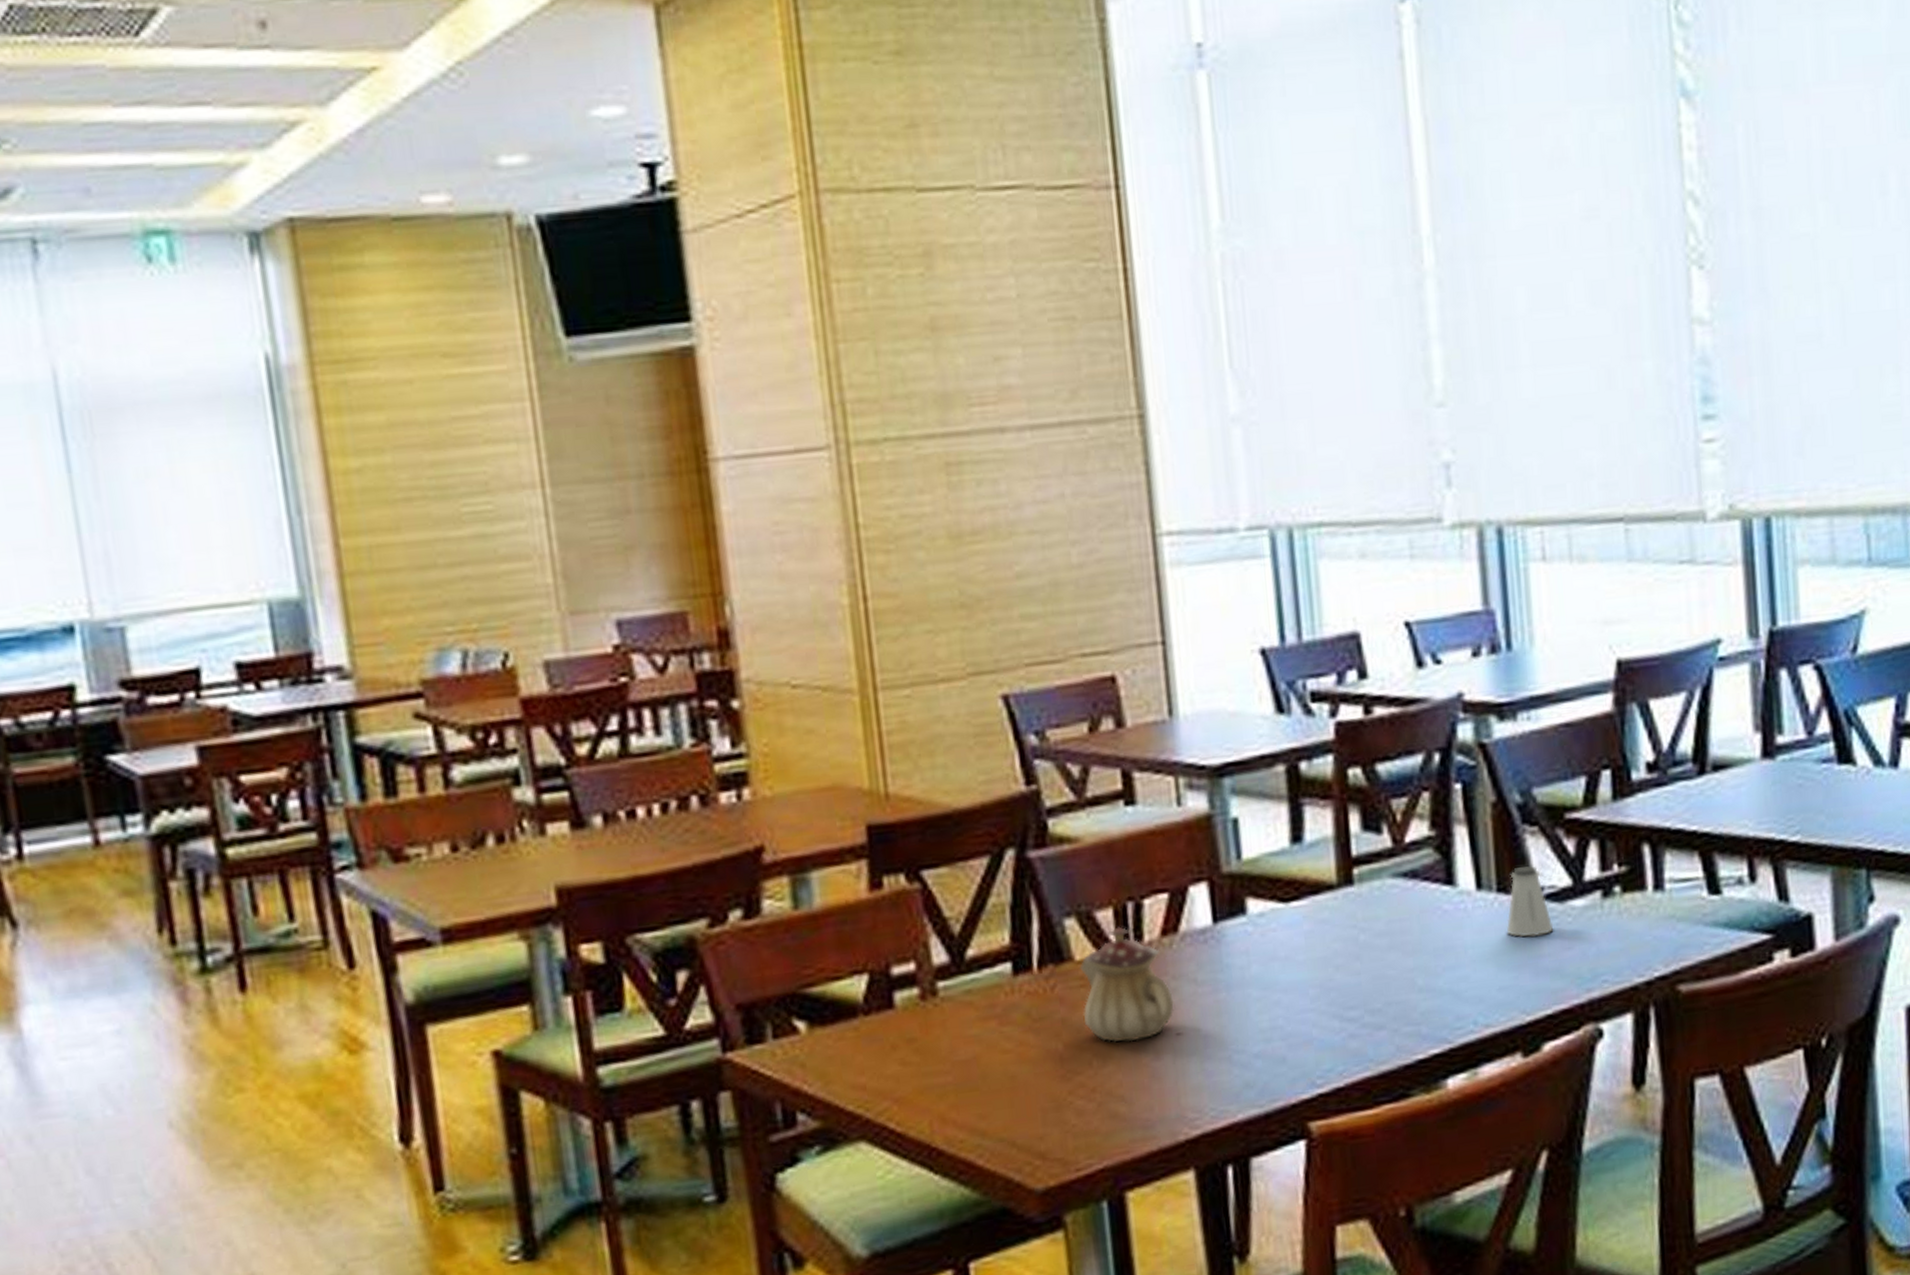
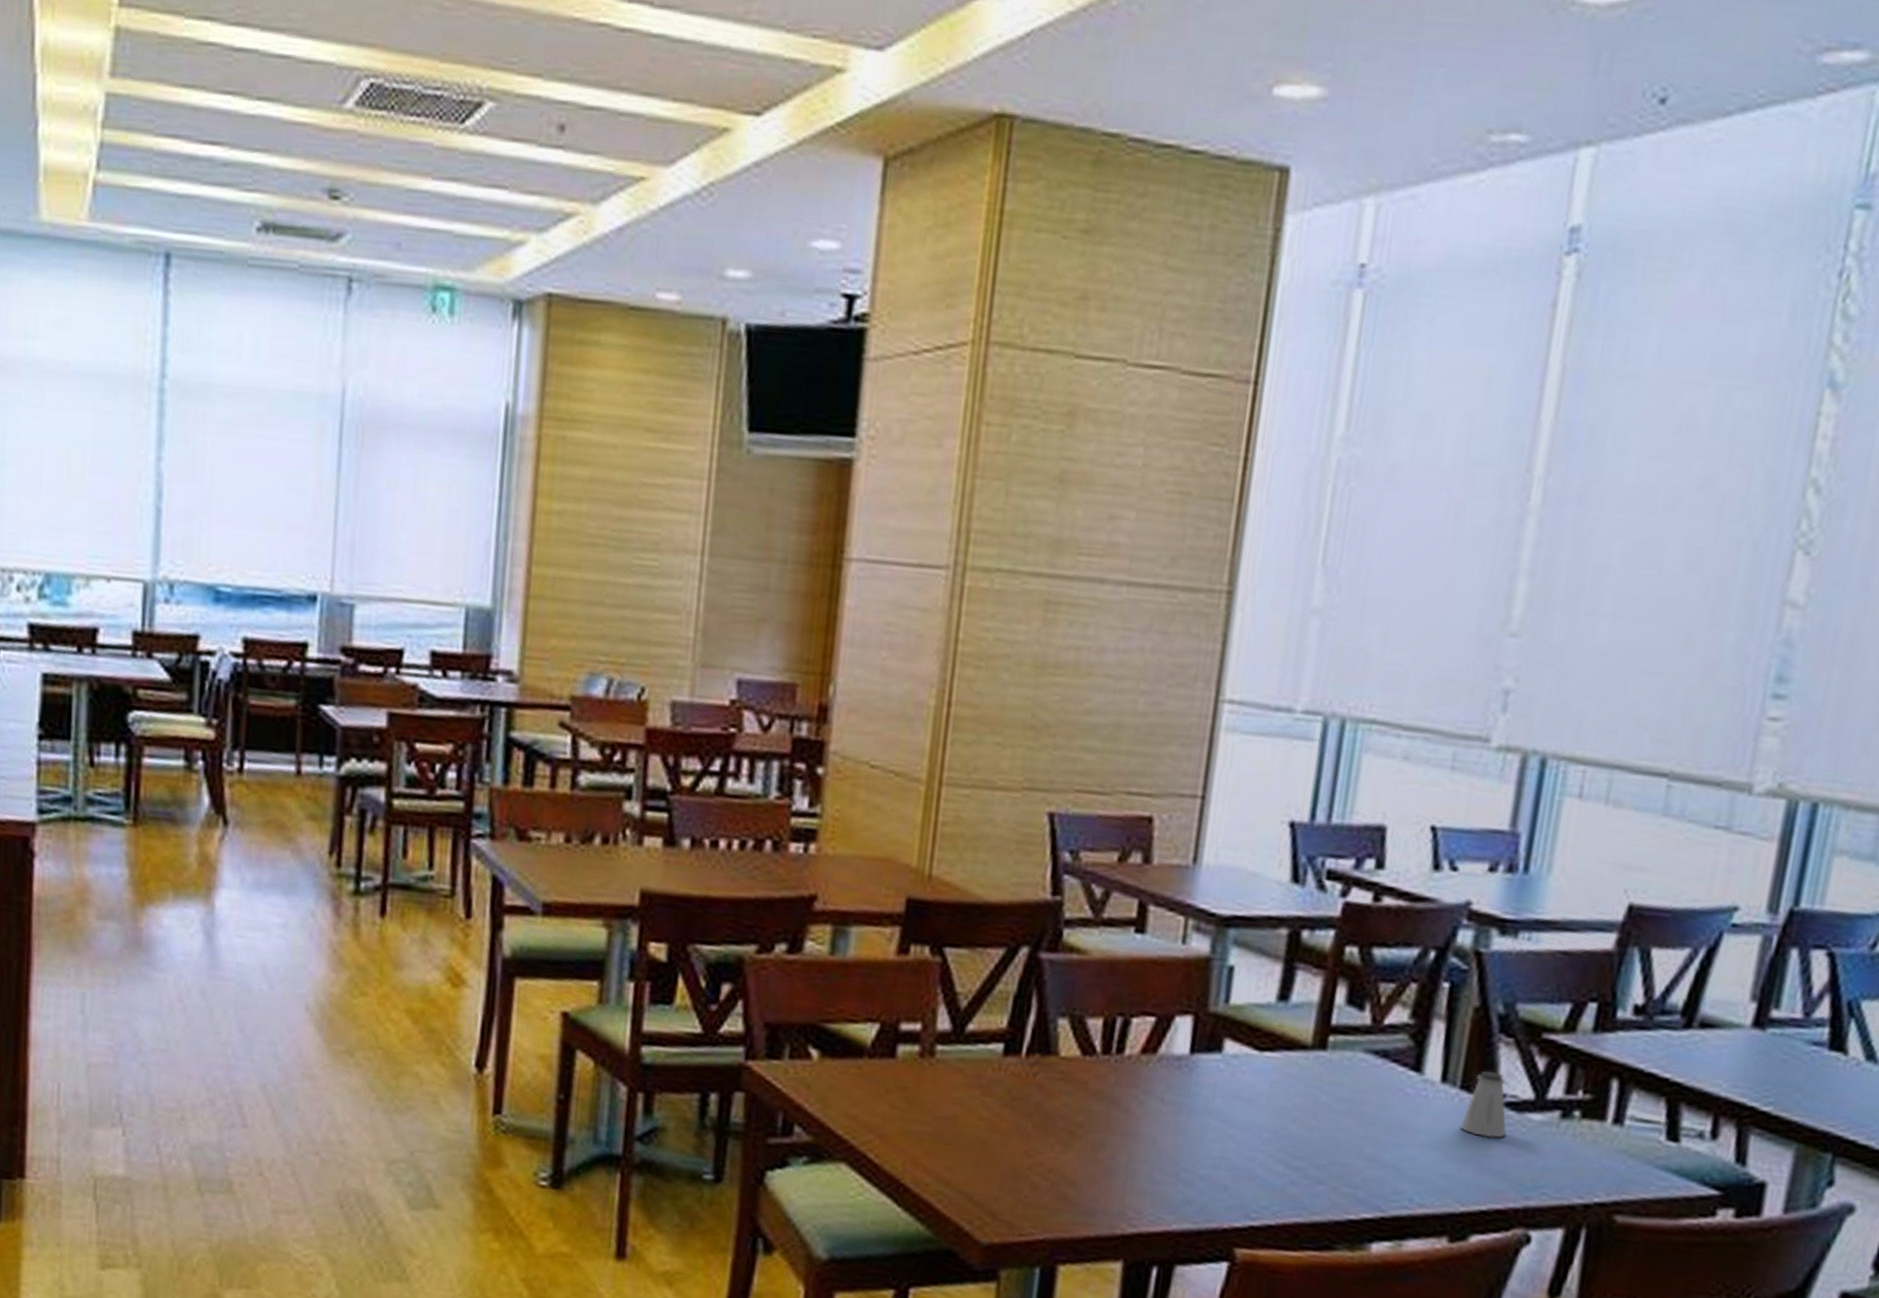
teapot: present [1079,926,1175,1043] -> none [1056,1035,1140,1139]

